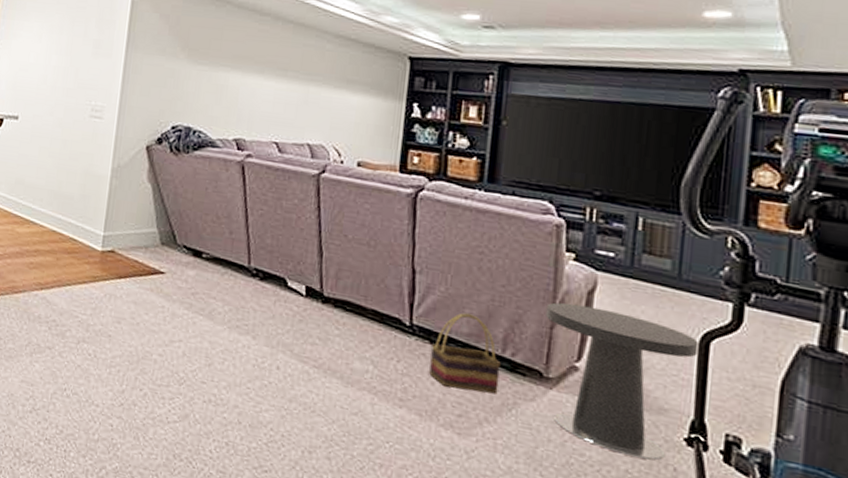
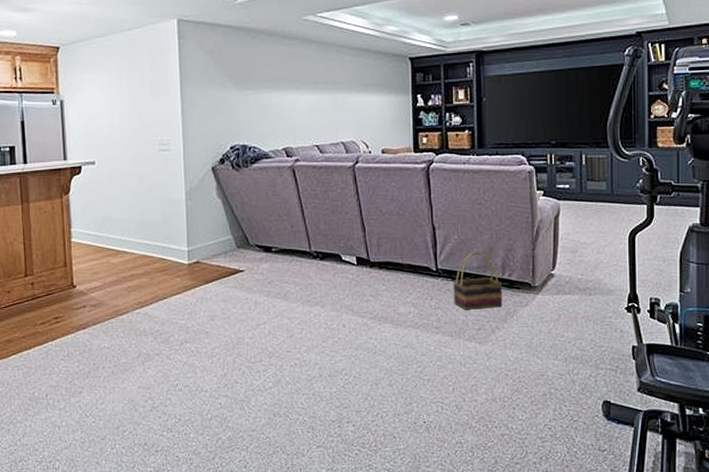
side table: present [545,302,699,460] -> none [528,227,628,329]

